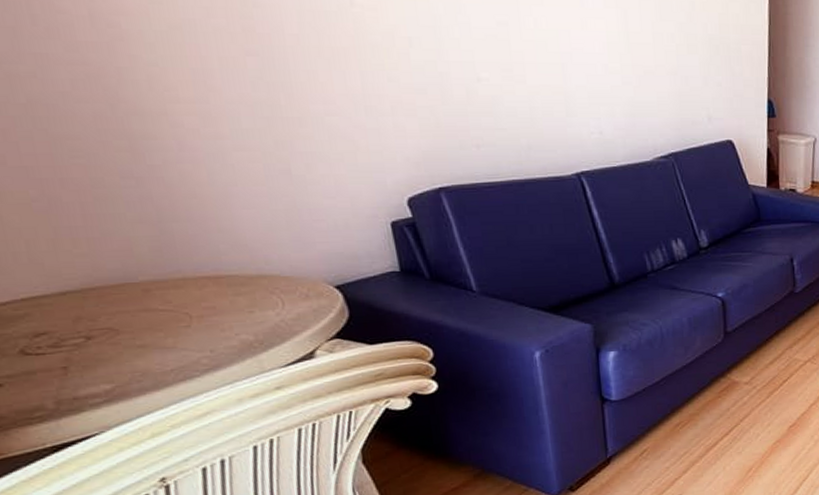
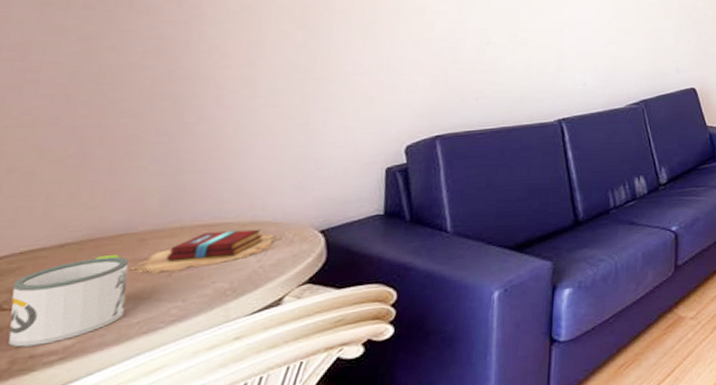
mug: none [27,304,155,390] -> present [8,255,129,347]
book: none [141,282,298,325] -> present [126,229,282,275]

